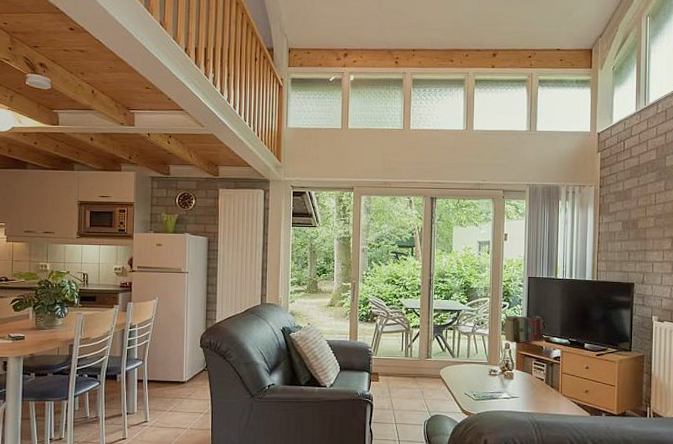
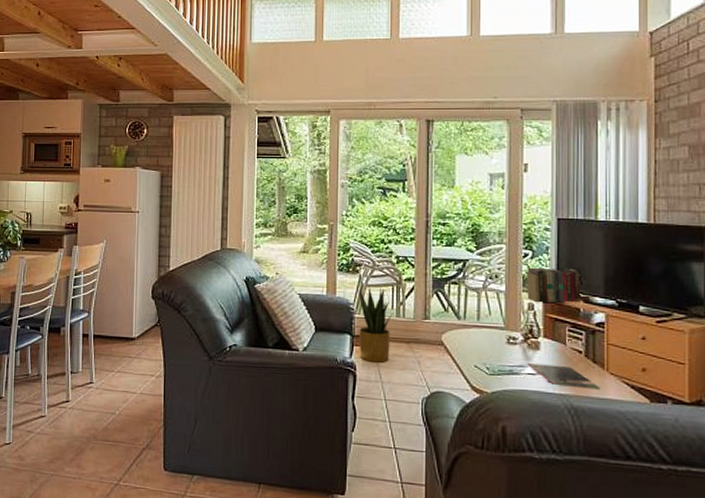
planter: none [375,332,404,394] -> present [358,286,395,363]
magazine: none [503,389,556,408] -> present [527,362,601,390]

